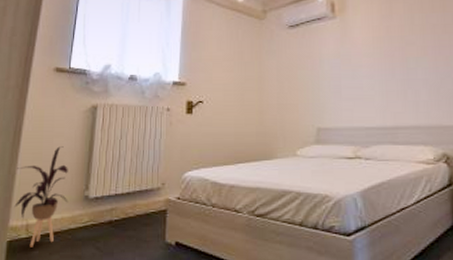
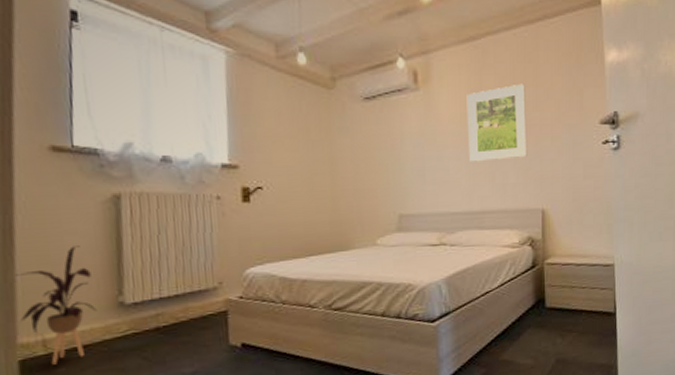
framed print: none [378,9,438,81] -> present [466,83,527,162]

